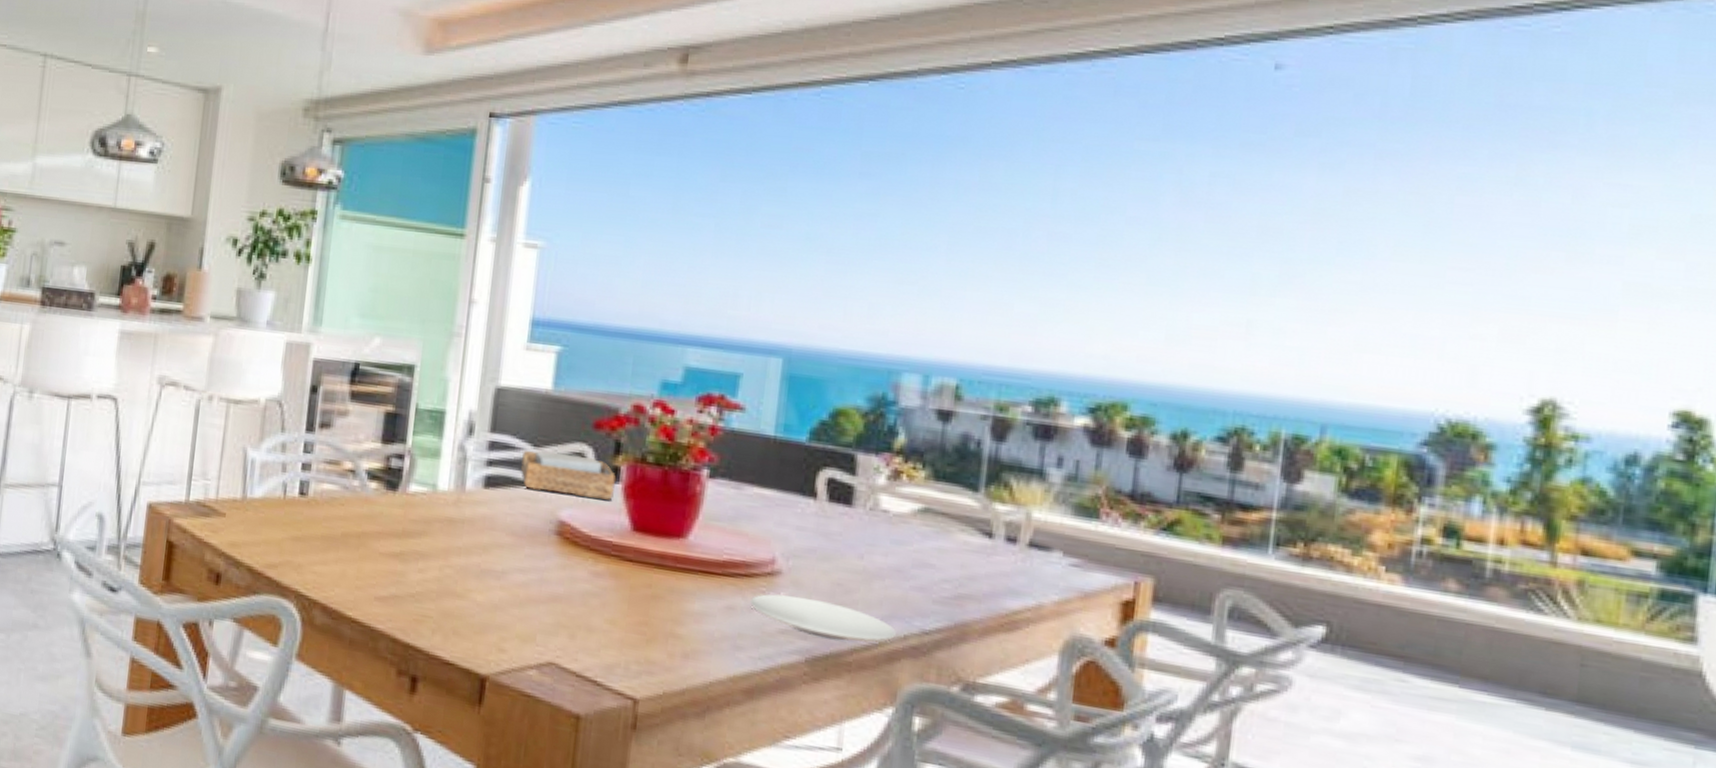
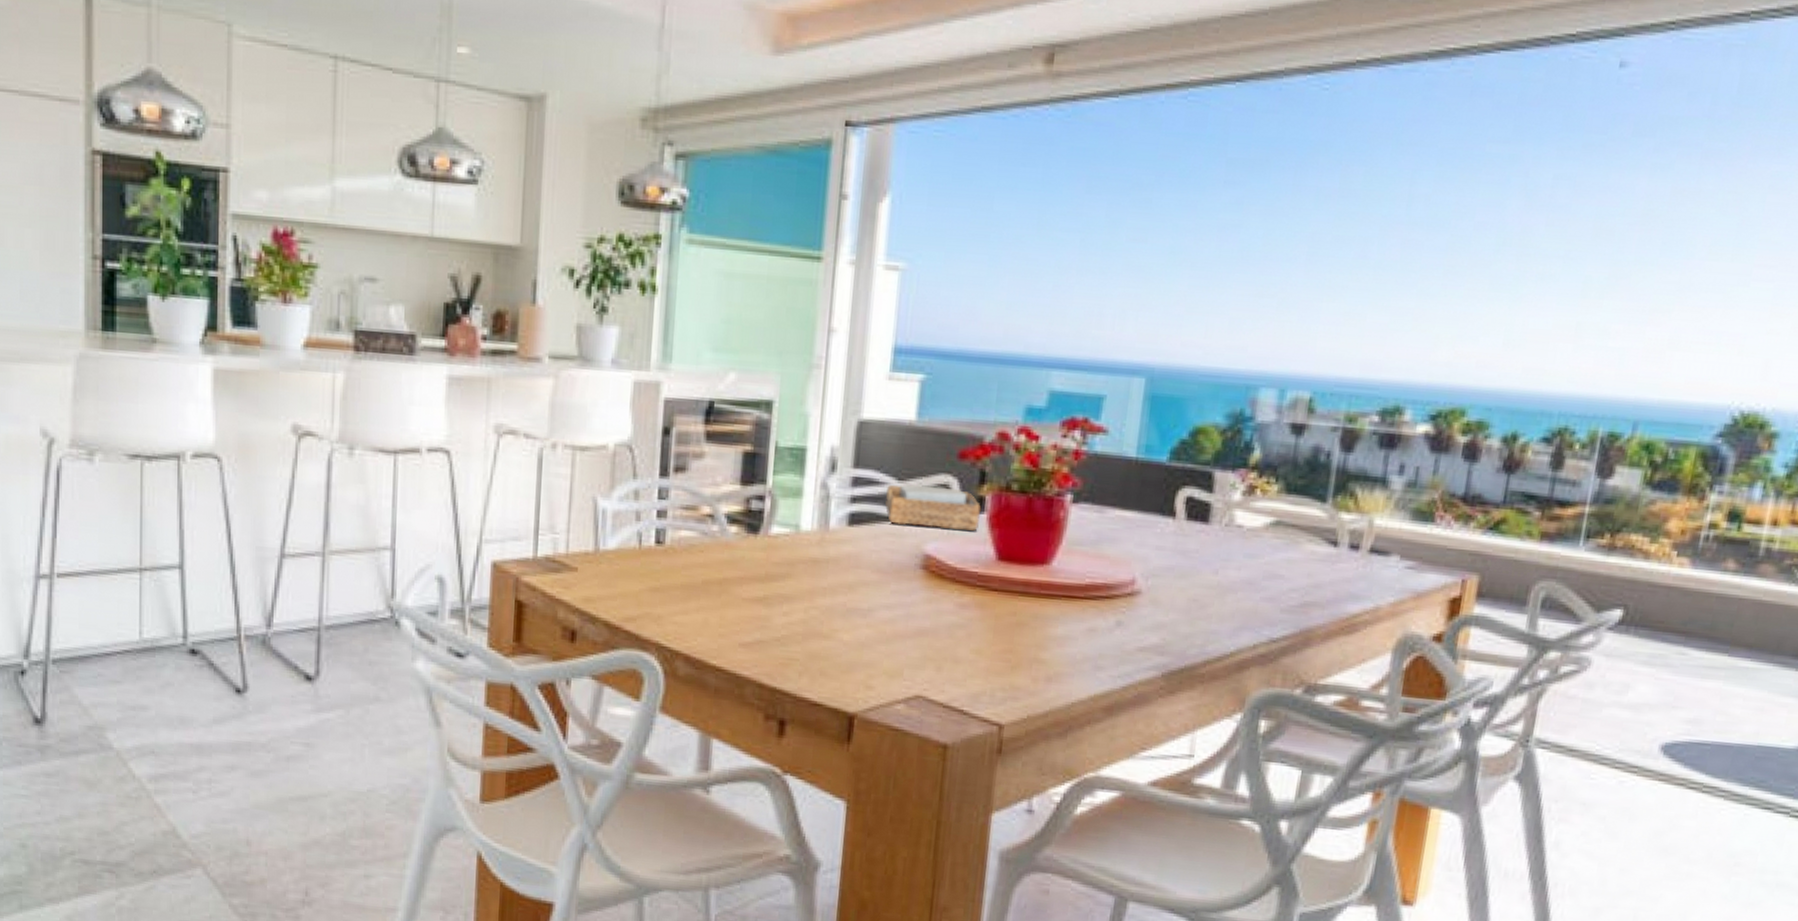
plate: present [750,594,897,643] -> none [1111,614,1247,654]

